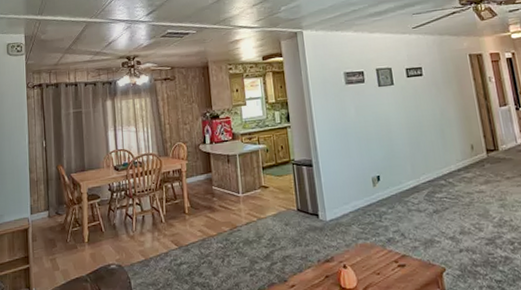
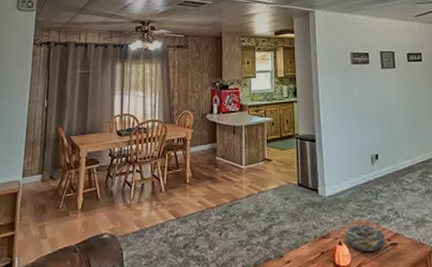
decorative bowl: none [349,247,393,274] -> present [345,224,386,252]

